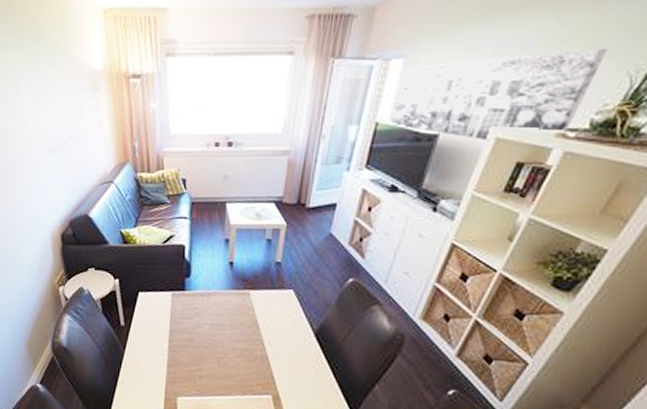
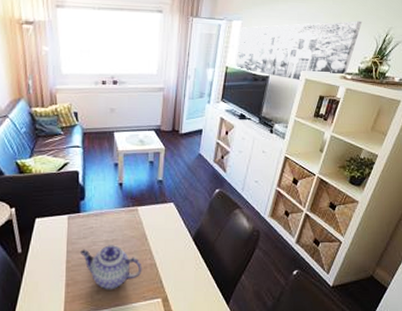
teapot: none [183,329,252,378] -> present [79,245,142,290]

